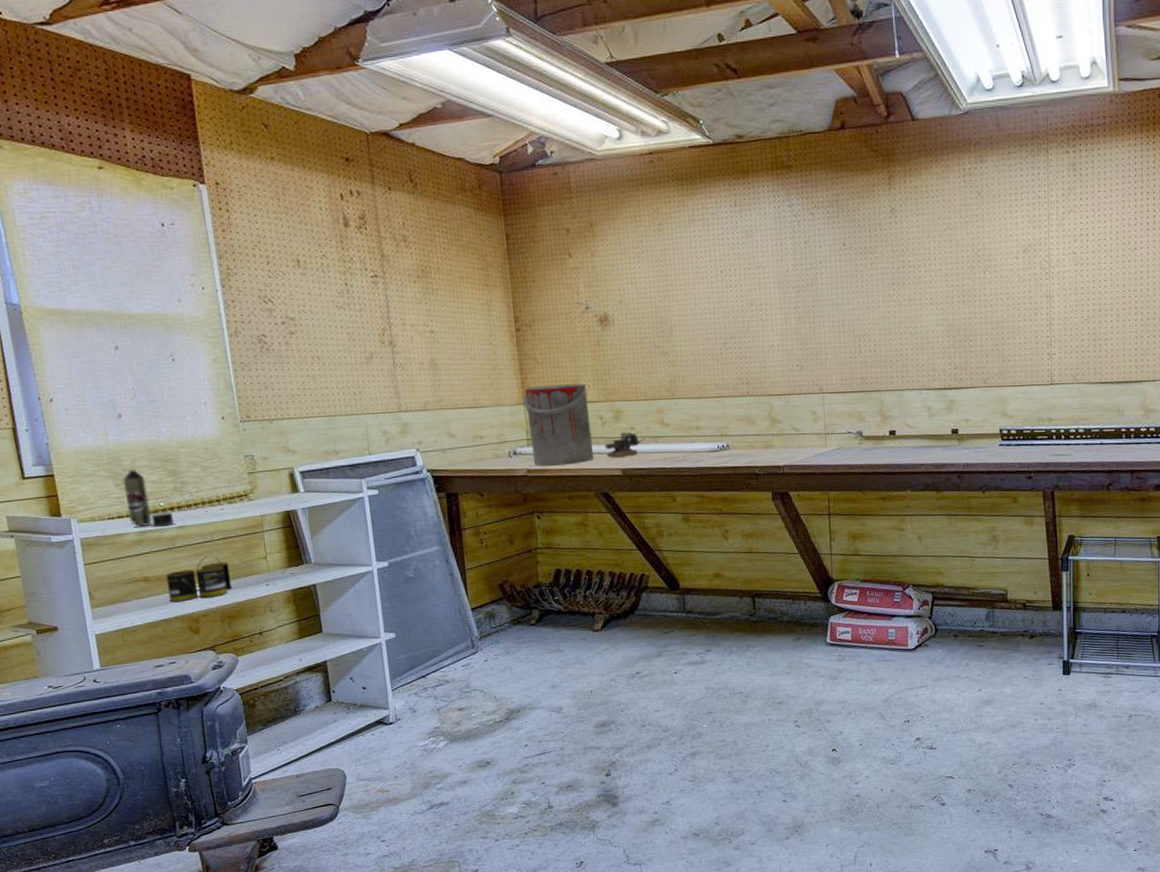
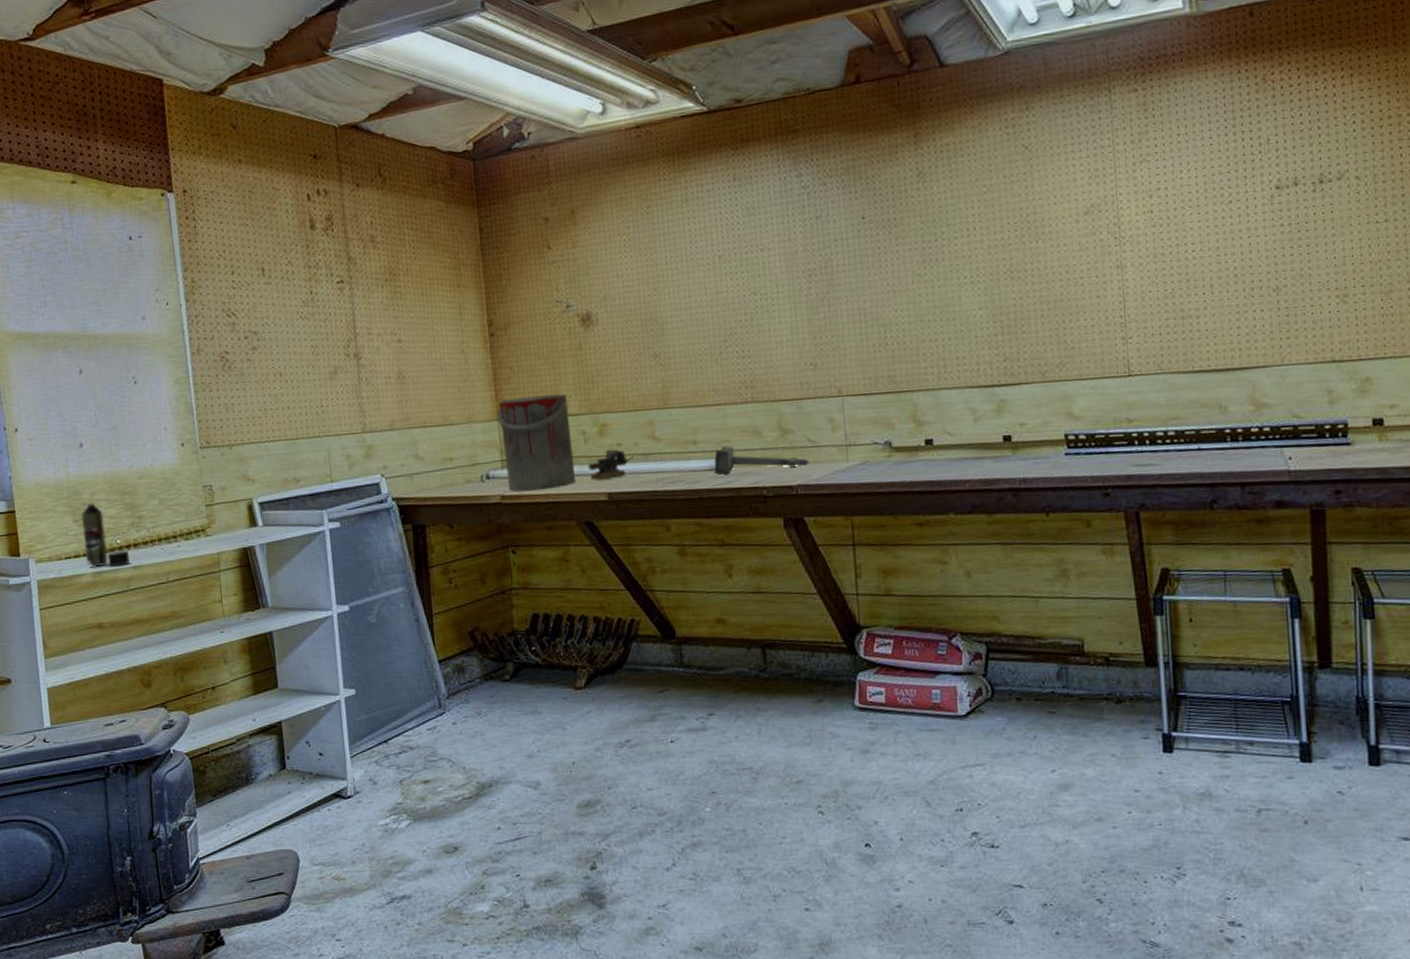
paint can: present [165,555,233,603] -> none [119,599,186,652]
hammer: none [714,432,795,455] -> present [714,446,811,475]

